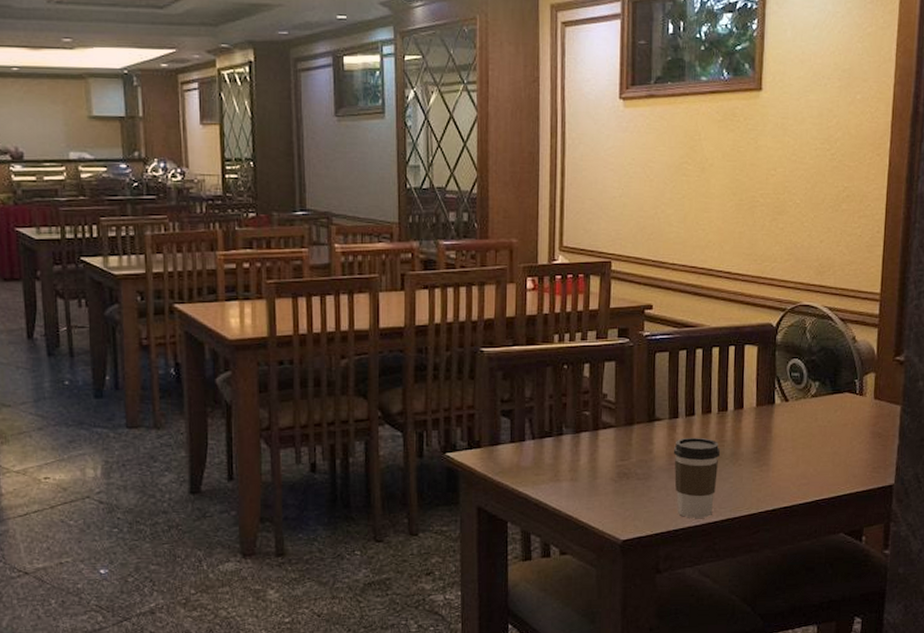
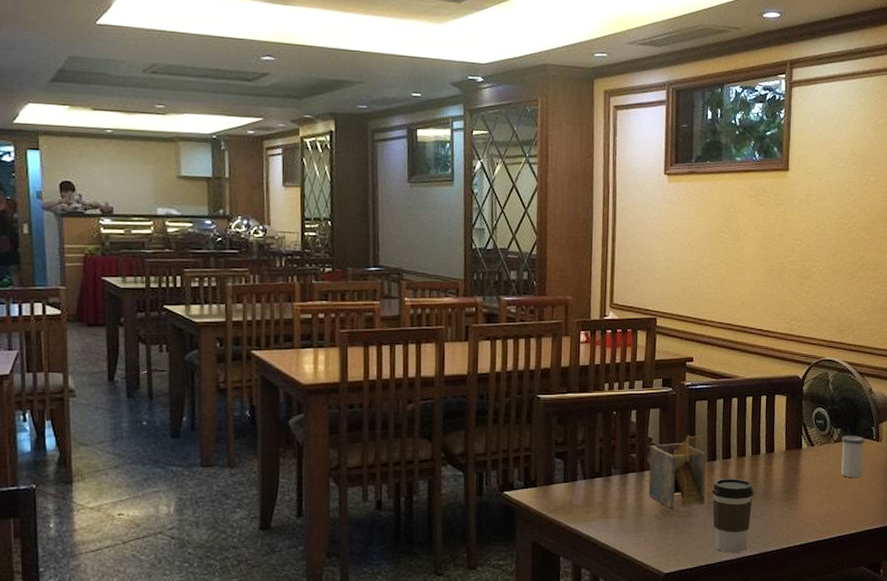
napkin holder: none [603,389,667,472] -> present [648,434,706,510]
salt shaker: none [819,390,847,436] -> present [841,436,865,477]

